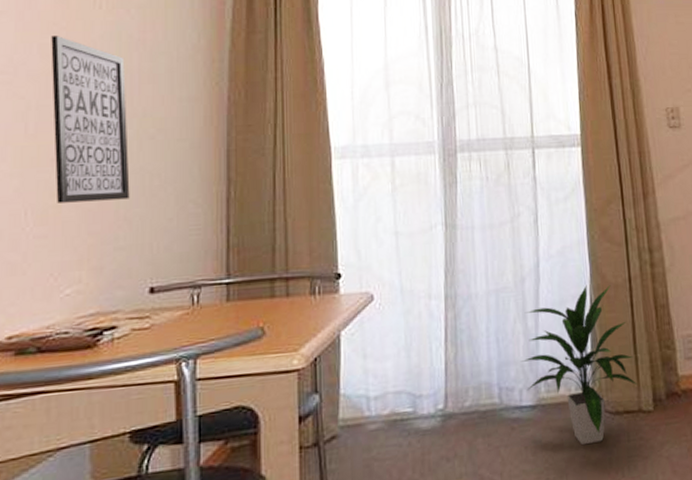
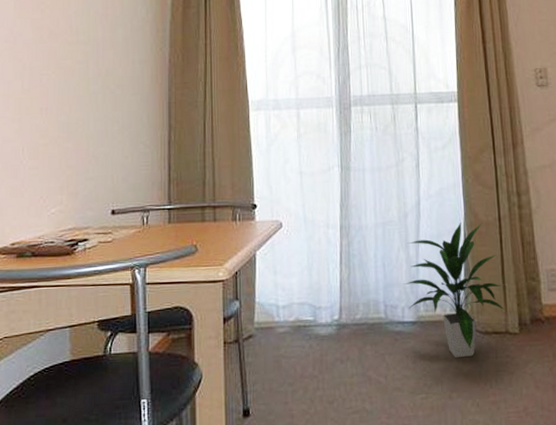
wall art: present [51,36,130,203] -> none [39,12,97,143]

